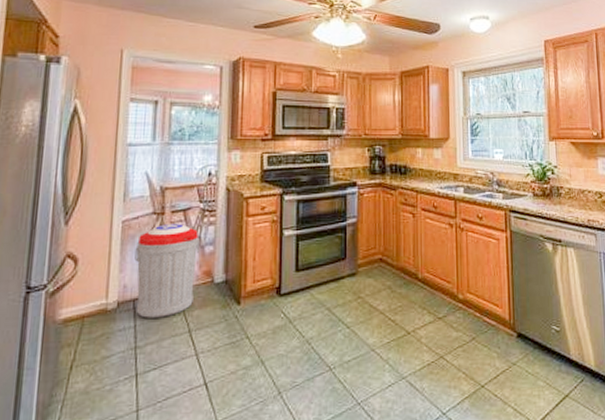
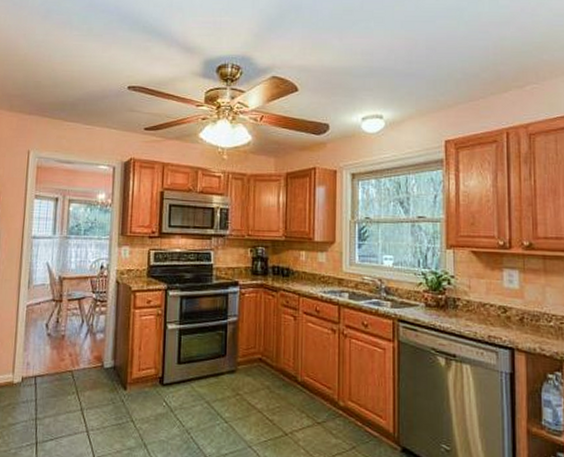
trash can: present [134,224,200,318] -> none [36,311,92,395]

